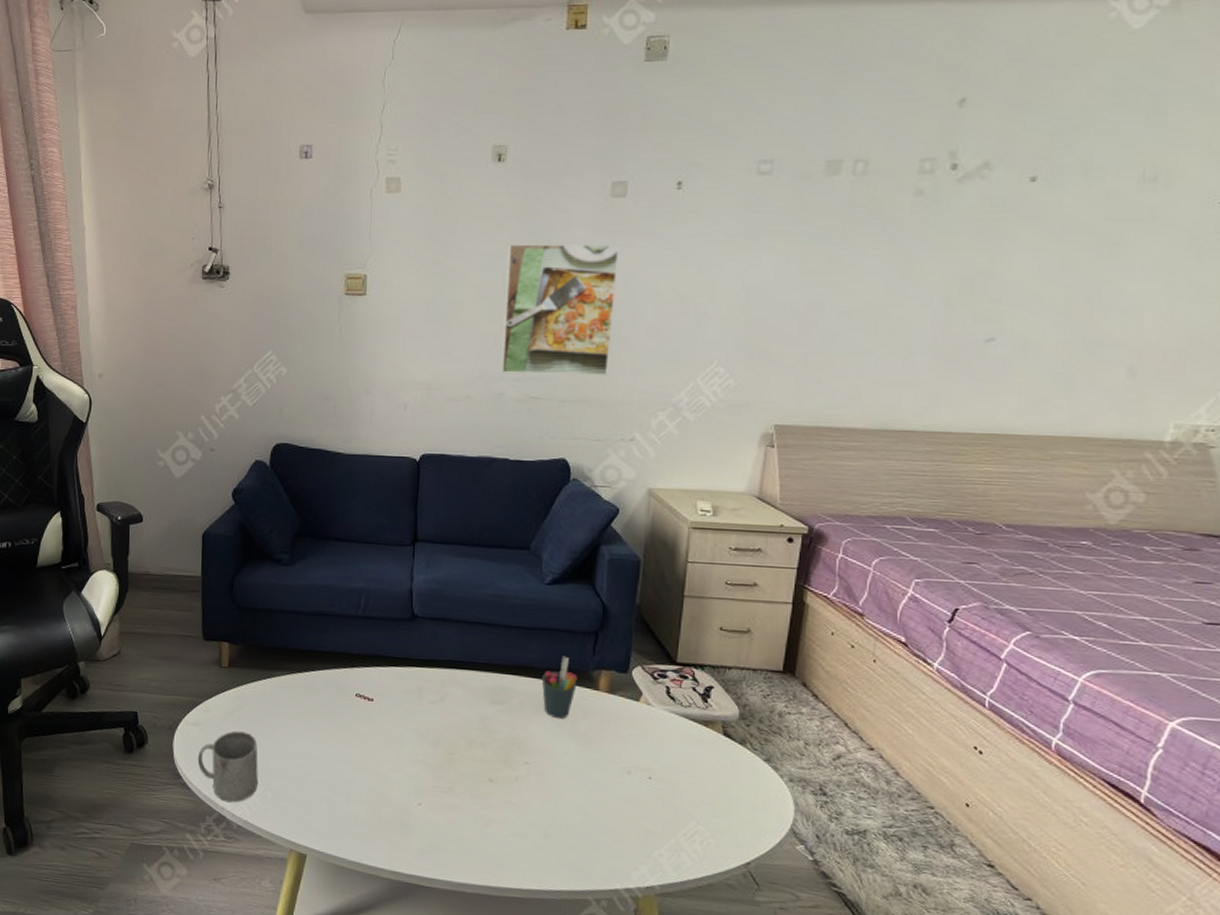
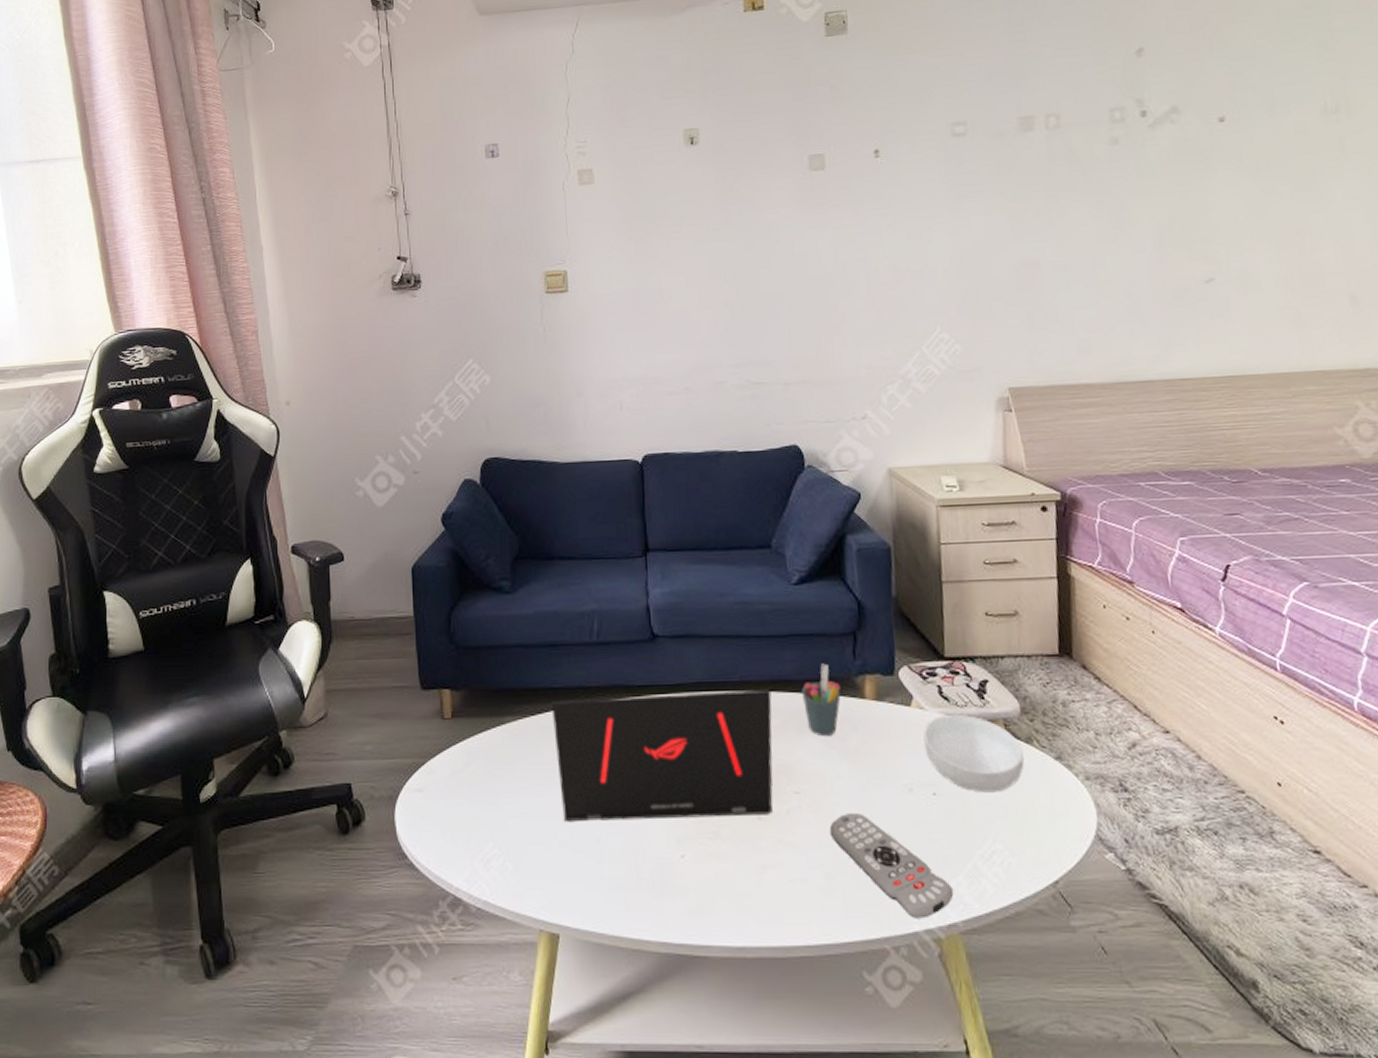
mug: present [197,730,258,803] -> none [424,792,496,881]
laptop: none [316,662,515,779] -> present [551,690,773,823]
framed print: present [501,244,619,376] -> none [710,217,830,360]
remote control: none [551,785,656,880] -> present [829,812,954,919]
cereal bowl: none [646,712,736,783] -> present [923,714,1024,793]

